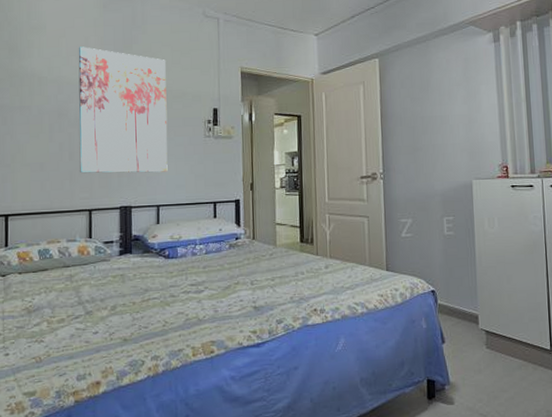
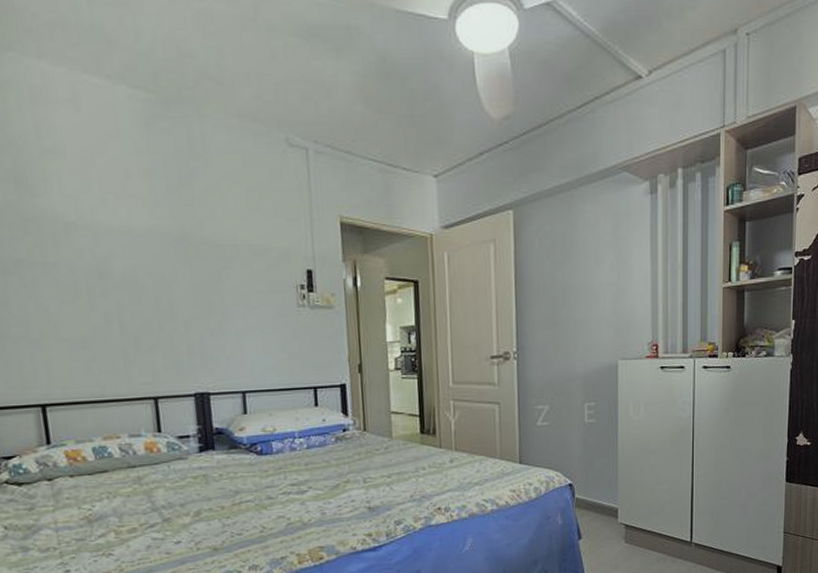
wall art: present [78,46,168,174] -> none [117,181,253,352]

